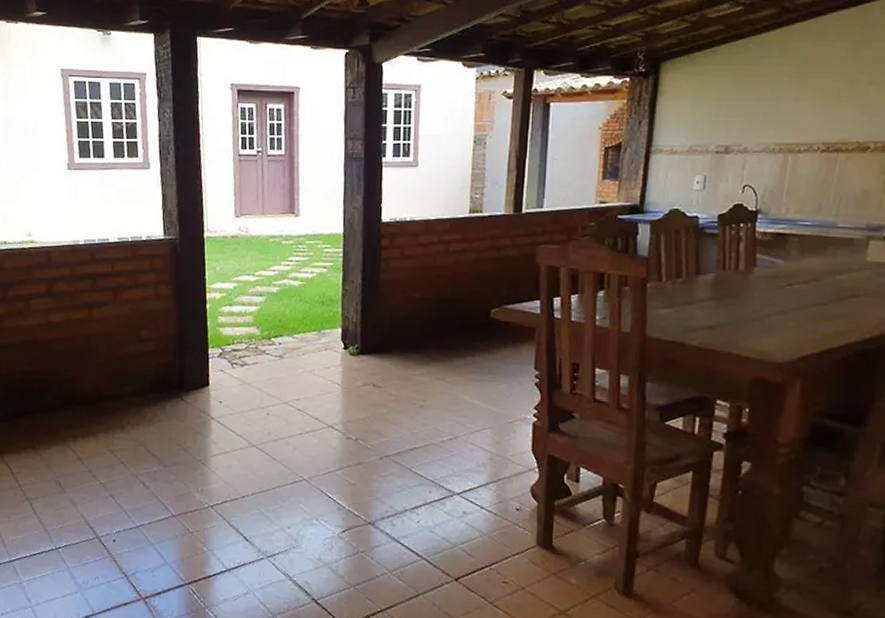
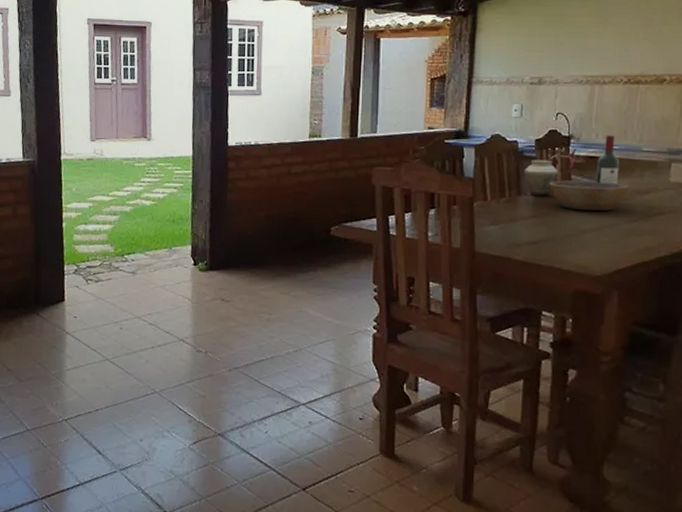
vase: none [703,224,764,277] -> present [523,148,576,196]
bowl: none [731,259,821,293] -> present [549,180,630,211]
wine bottle: none [783,209,811,264] -> present [596,135,619,185]

